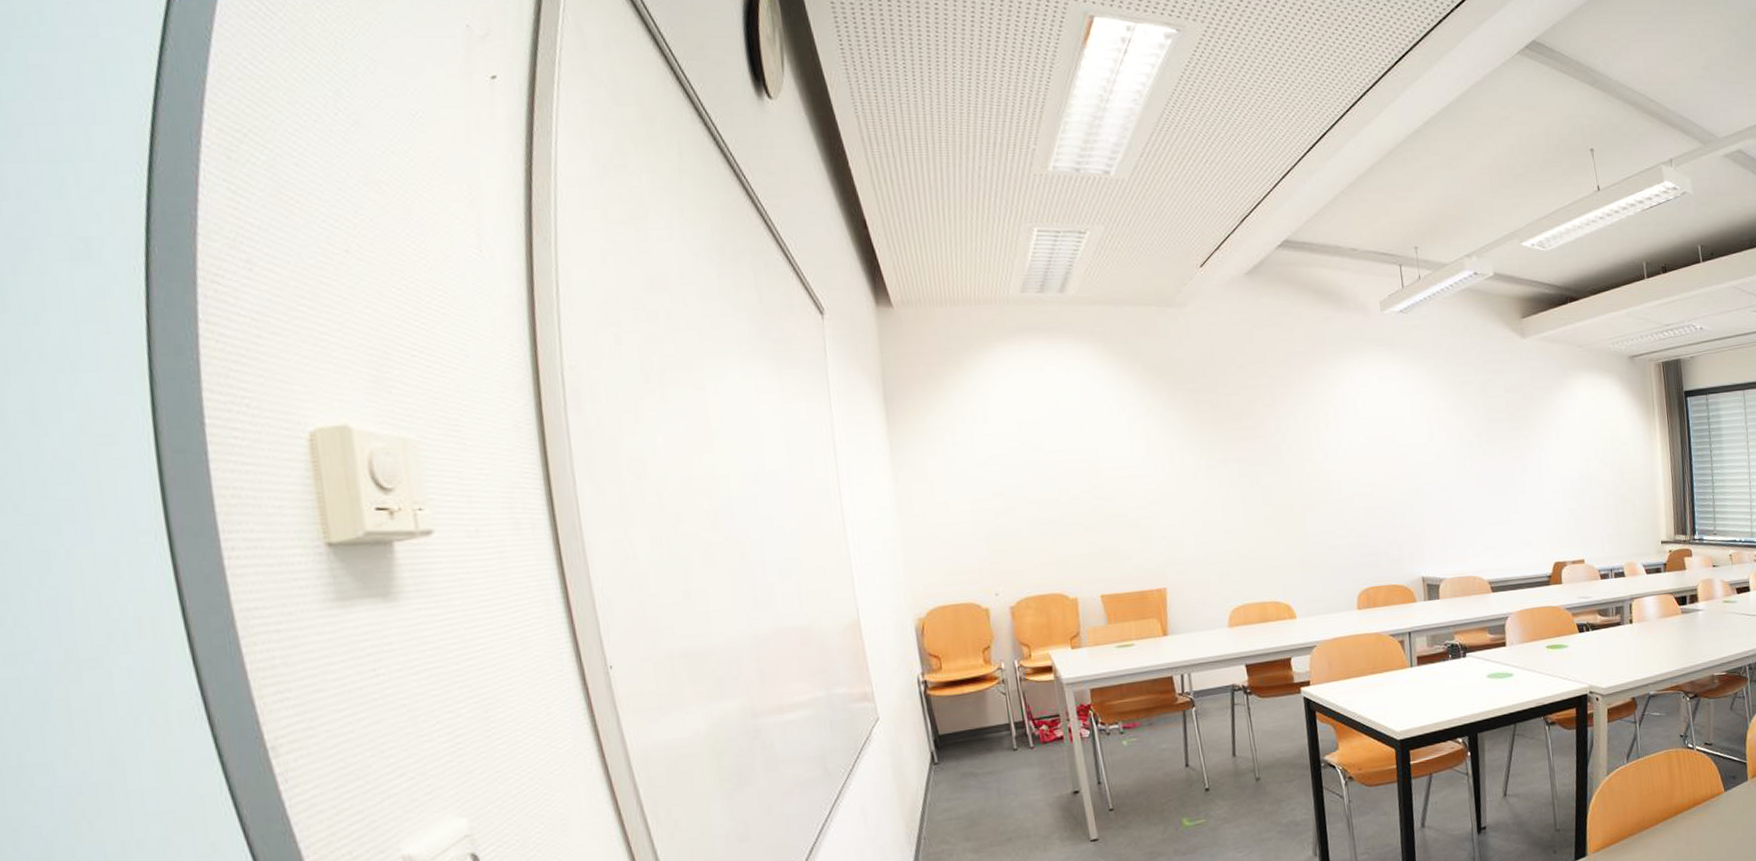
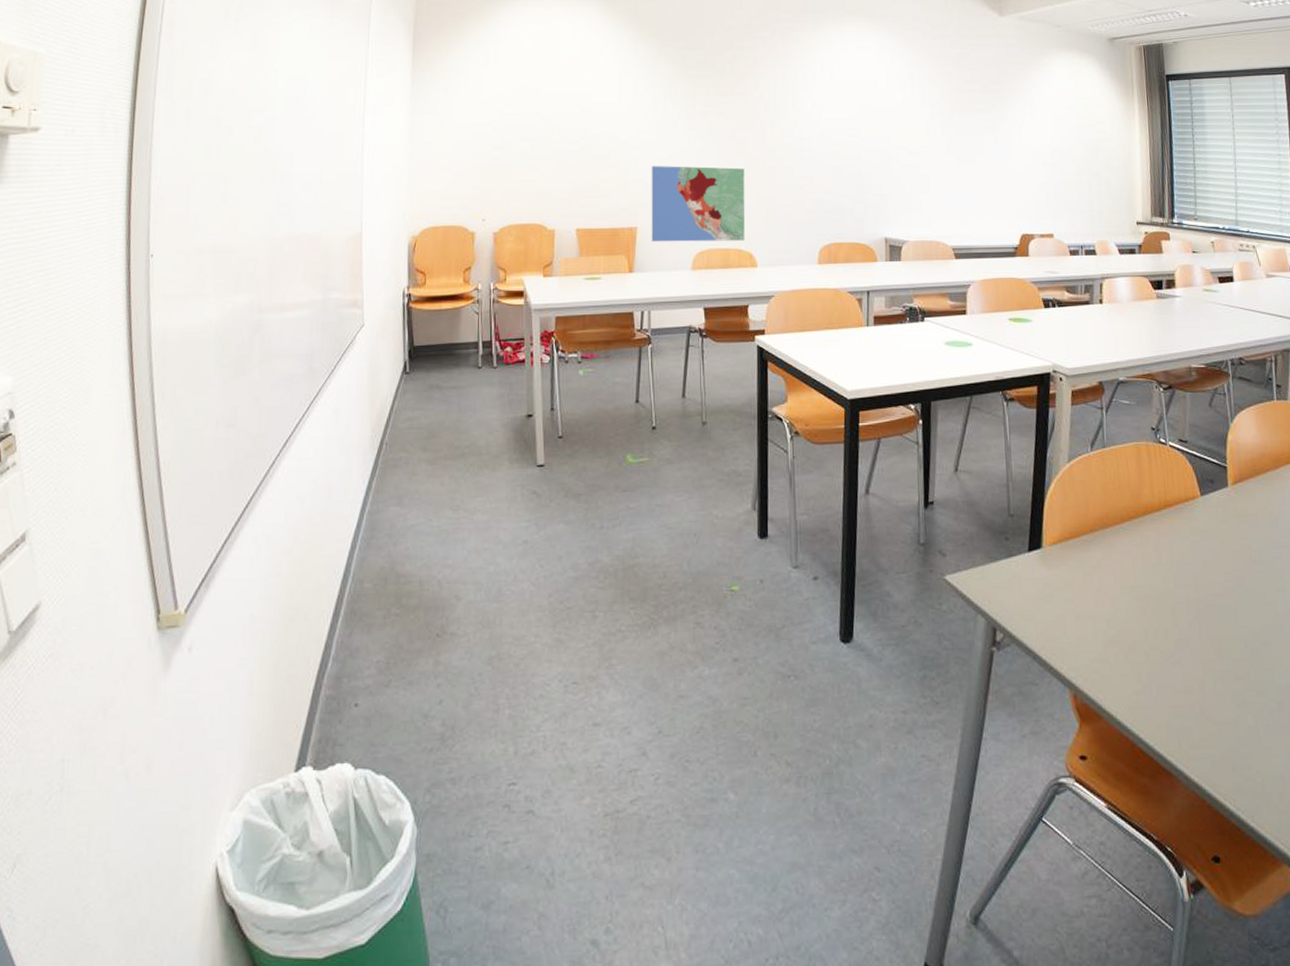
map: none [1174,517,1281,602] -> present [651,166,745,242]

